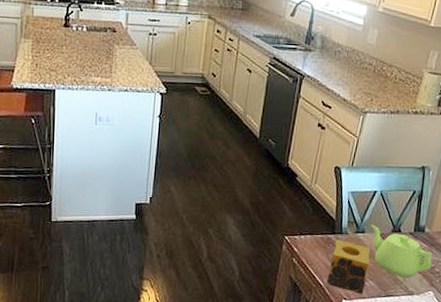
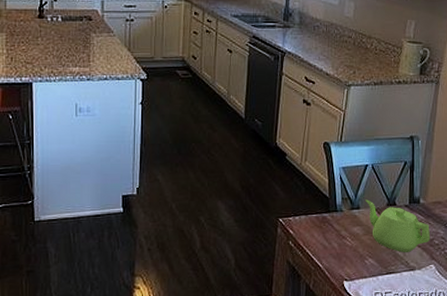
candle: present [326,239,371,294] -> none [325,218,367,273]

